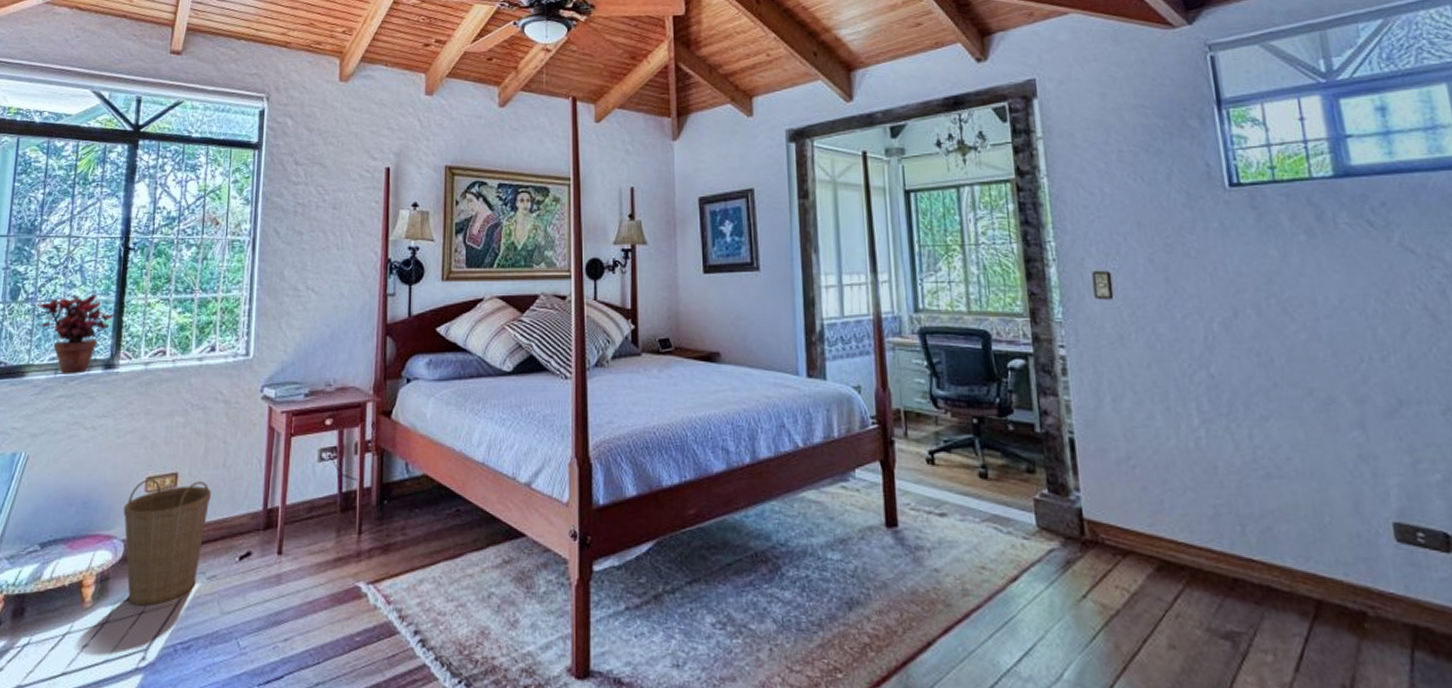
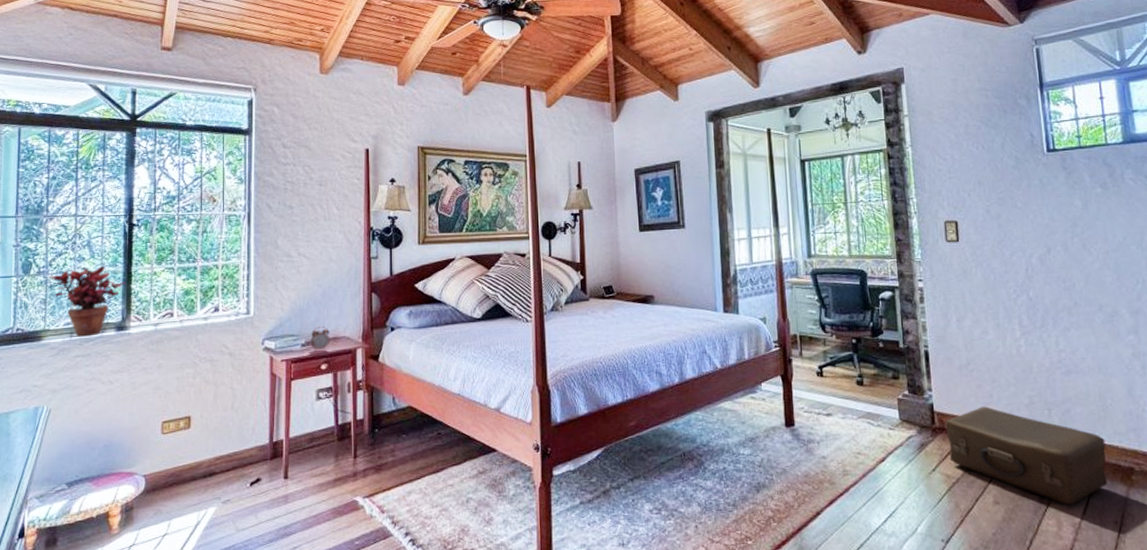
basket: present [123,479,211,606] -> none [142,422,222,529]
alarm clock: none [314,373,337,404] -> present [310,326,330,352]
suitcase: none [1098,515,1330,658] -> present [945,406,1108,505]

